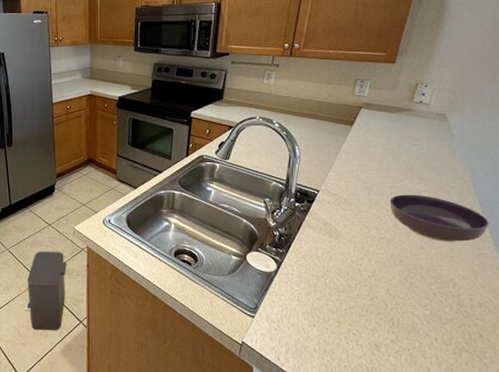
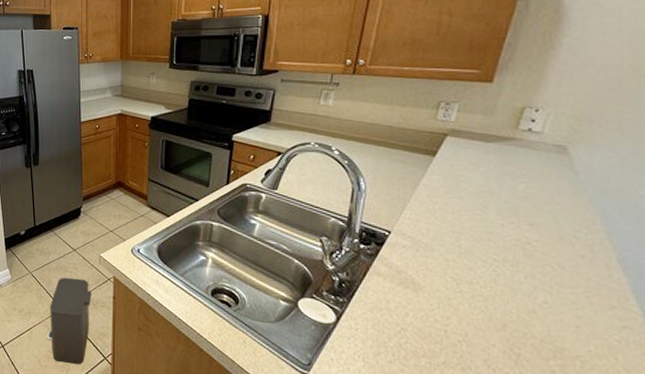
bowl: present [389,194,489,242] -> none [486,242,634,309]

